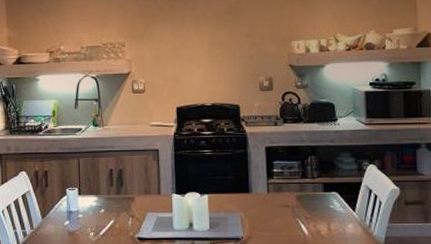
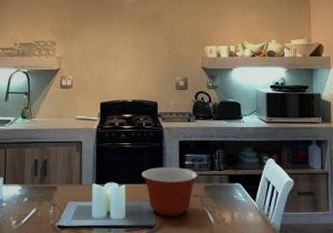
mixing bowl: none [225,175,289,227] -> present [142,167,198,216]

